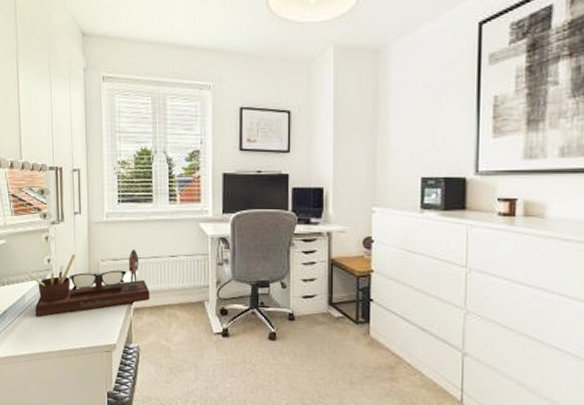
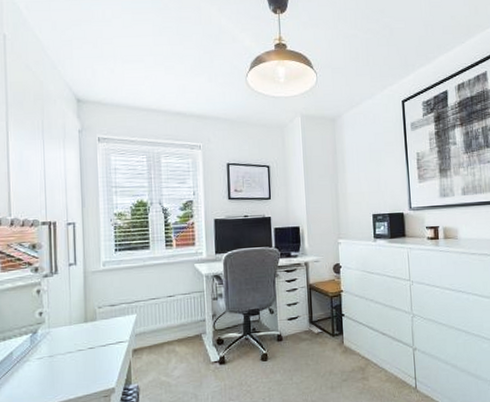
desk organizer: present [26,249,150,317] -> none [14,293,149,373]

